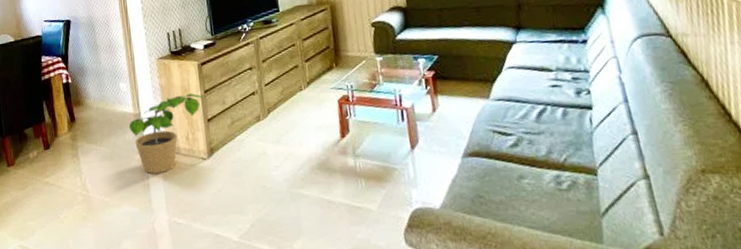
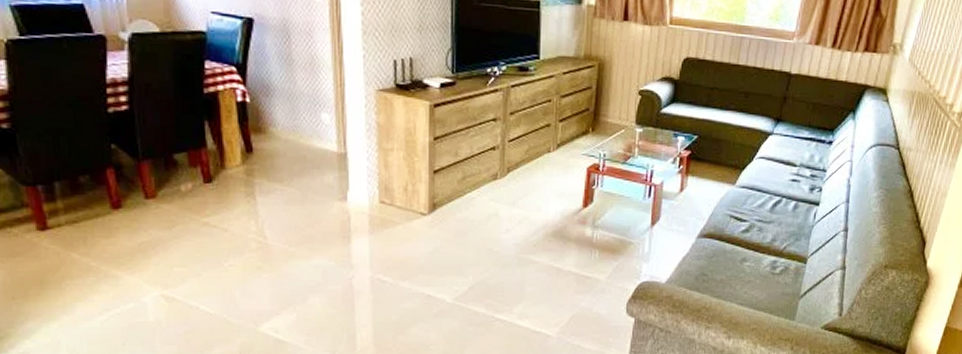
potted plant: present [128,93,205,175] -> none [329,138,434,226]

